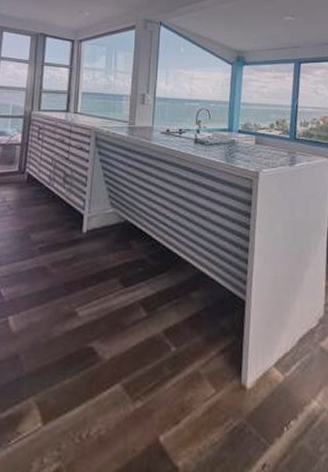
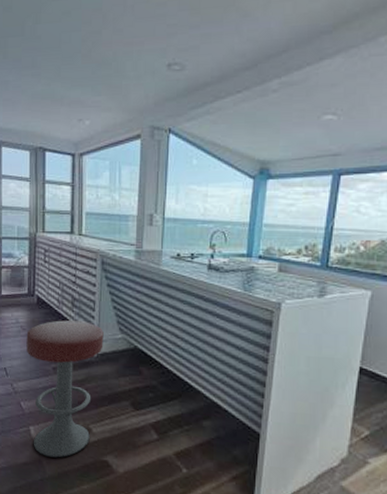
bar stool: none [10,197,95,350] -> present [26,320,104,458]

